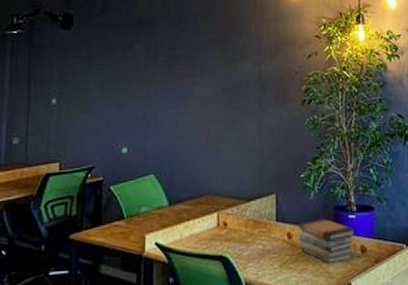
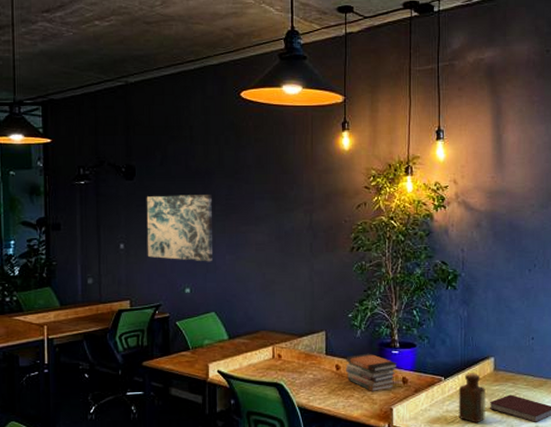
wall art: none [81,45,155,118] -> present [146,195,213,262]

